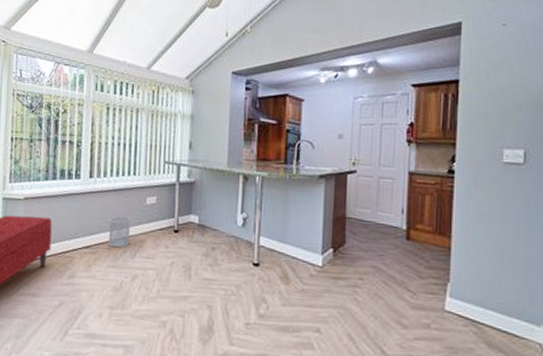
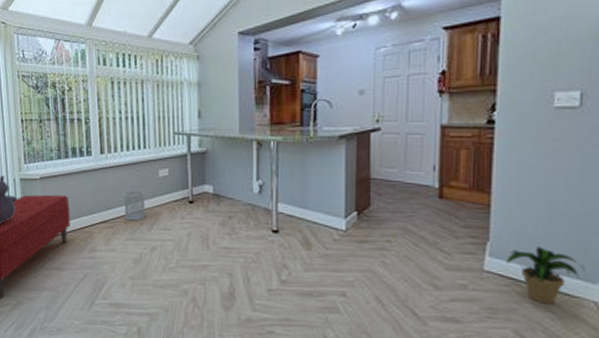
potted plant: none [464,289,531,345] -> present [506,246,585,305]

